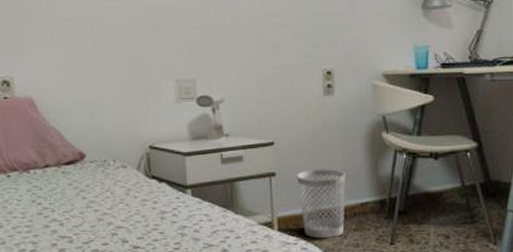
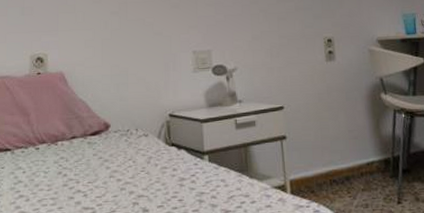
wastebasket: present [296,169,346,239] -> none [305,130,353,201]

